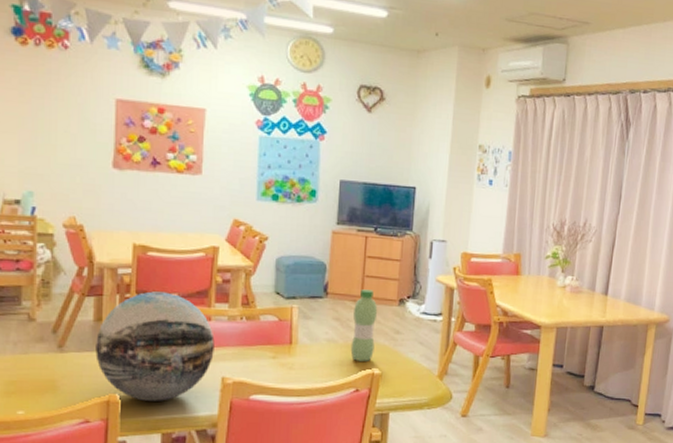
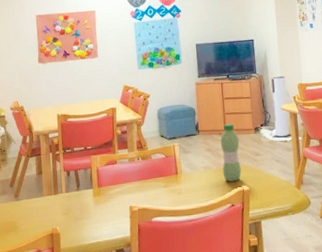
decorative orb: present [95,291,215,401] -> none [39,146,122,231]

